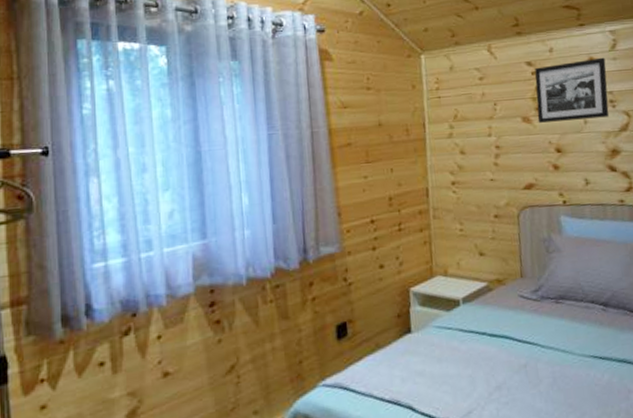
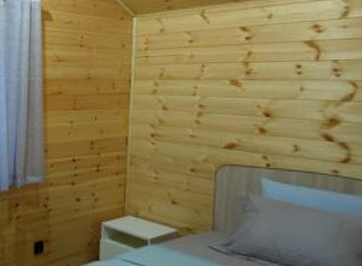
picture frame: present [535,57,609,123] -> none [247,25,334,86]

